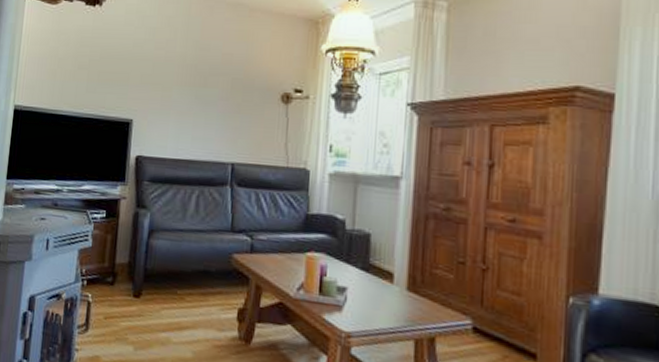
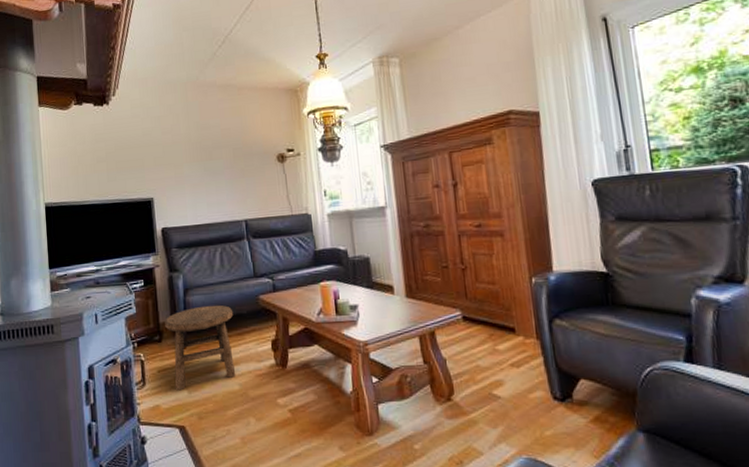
stool: none [120,253,200,345] -> present [165,305,236,391]

